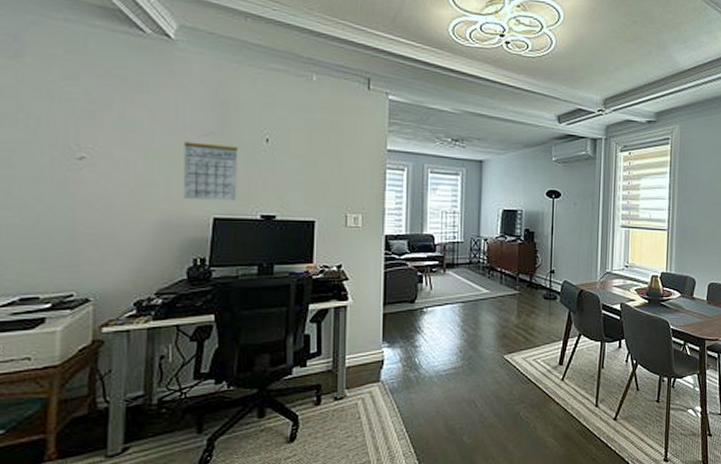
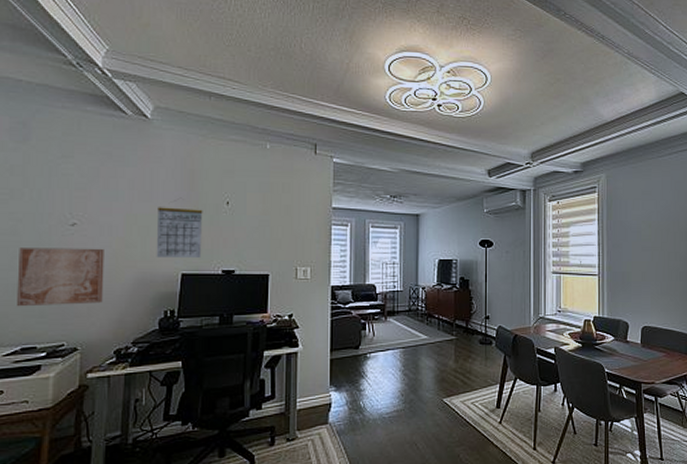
wall art: none [12,183,121,252] -> present [17,248,104,307]

